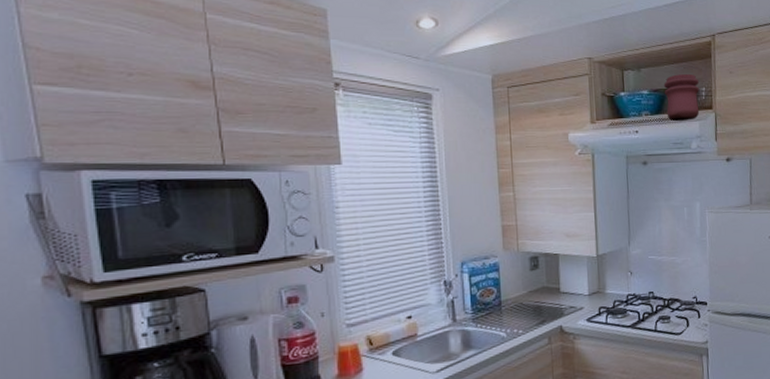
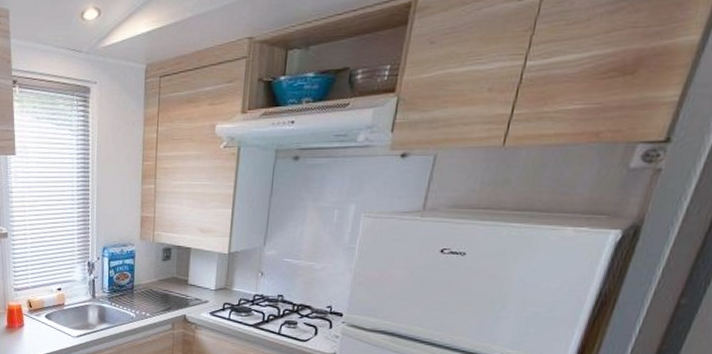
jar: present [663,73,700,122] -> none [332,48,383,110]

